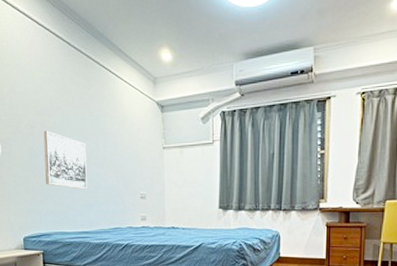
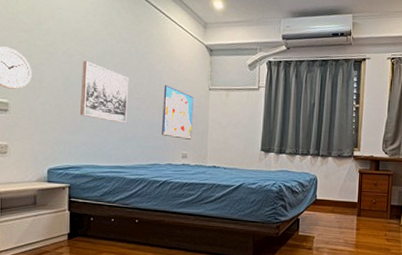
wall art: none [119,148,150,202] -> present [162,85,194,140]

